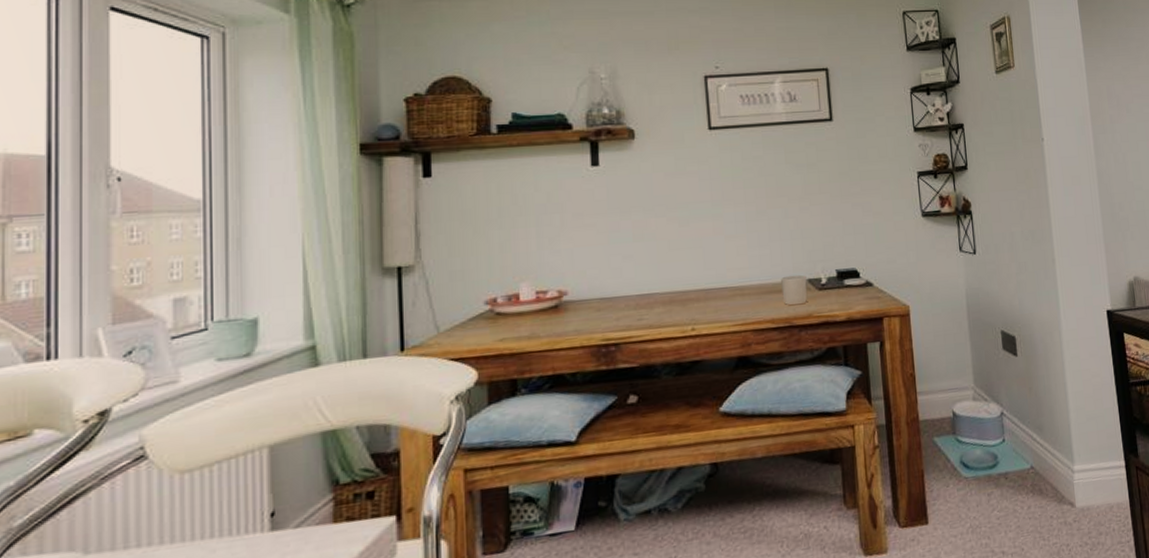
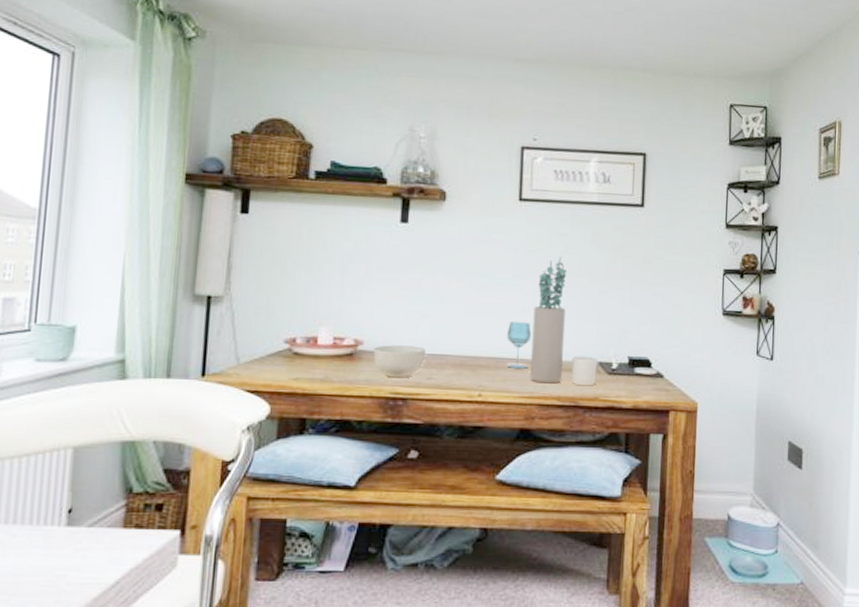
bowl: none [579,289,633,325] -> present [373,345,426,378]
wine glass: none [712,249,739,298] -> present [506,321,532,369]
vase: none [737,180,773,309] -> present [530,257,568,384]

